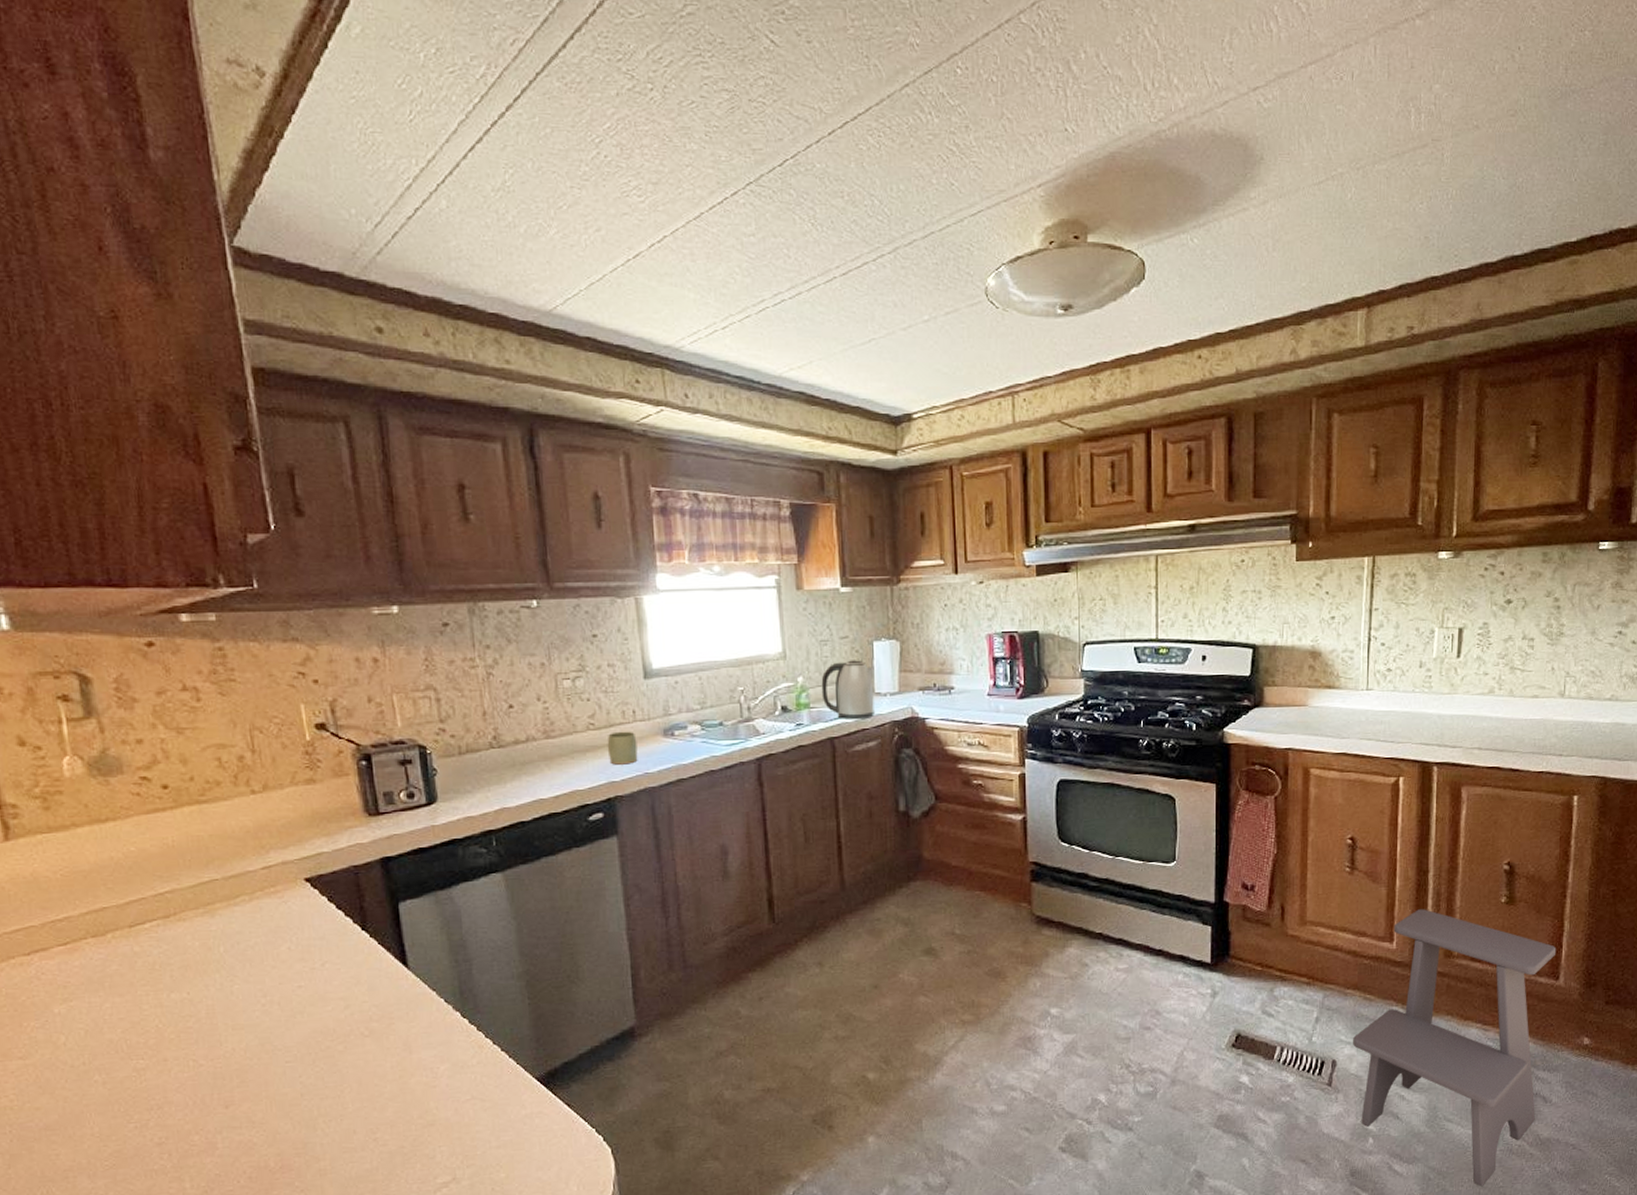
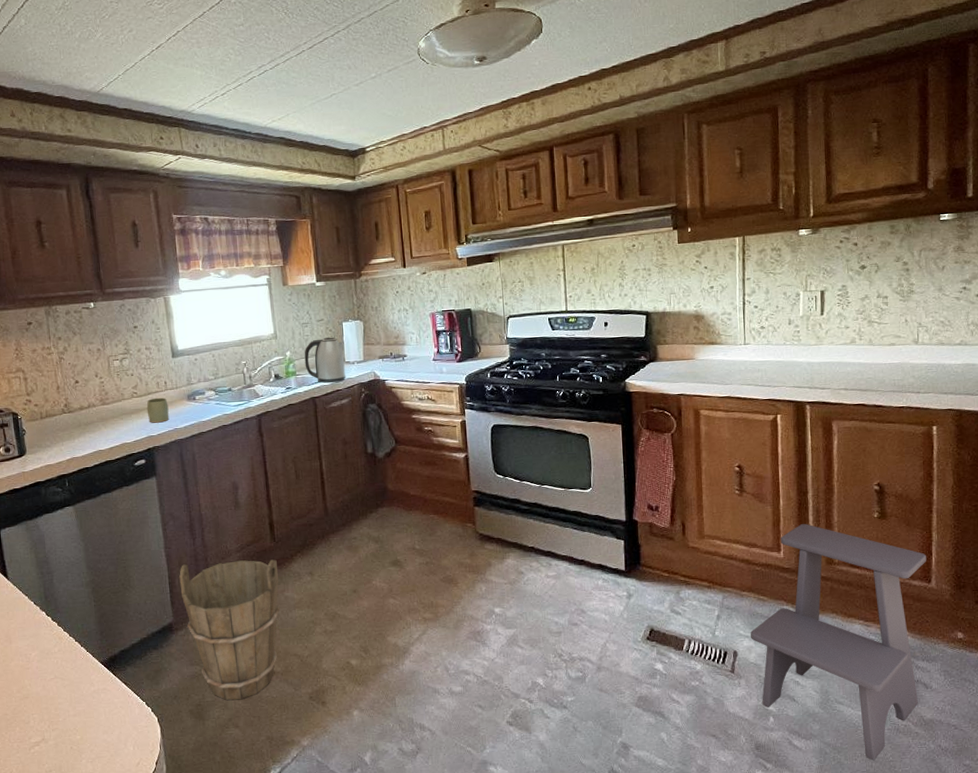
bucket: none [645,945,779,1126] -> present [179,559,280,701]

